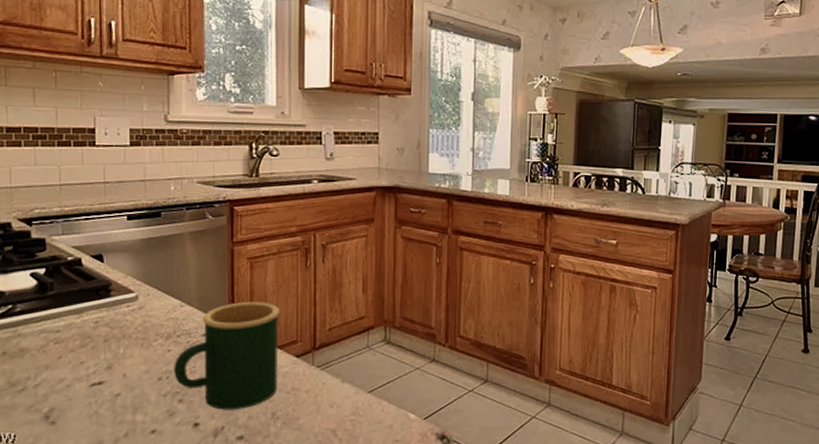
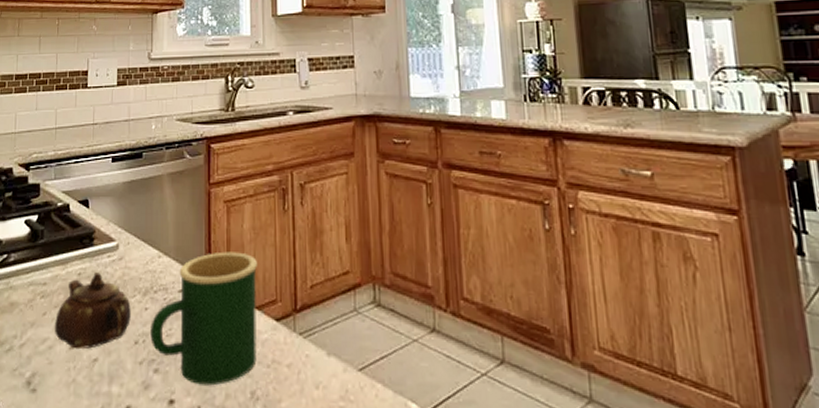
teapot: none [72,320,153,387] -> present [55,272,131,350]

